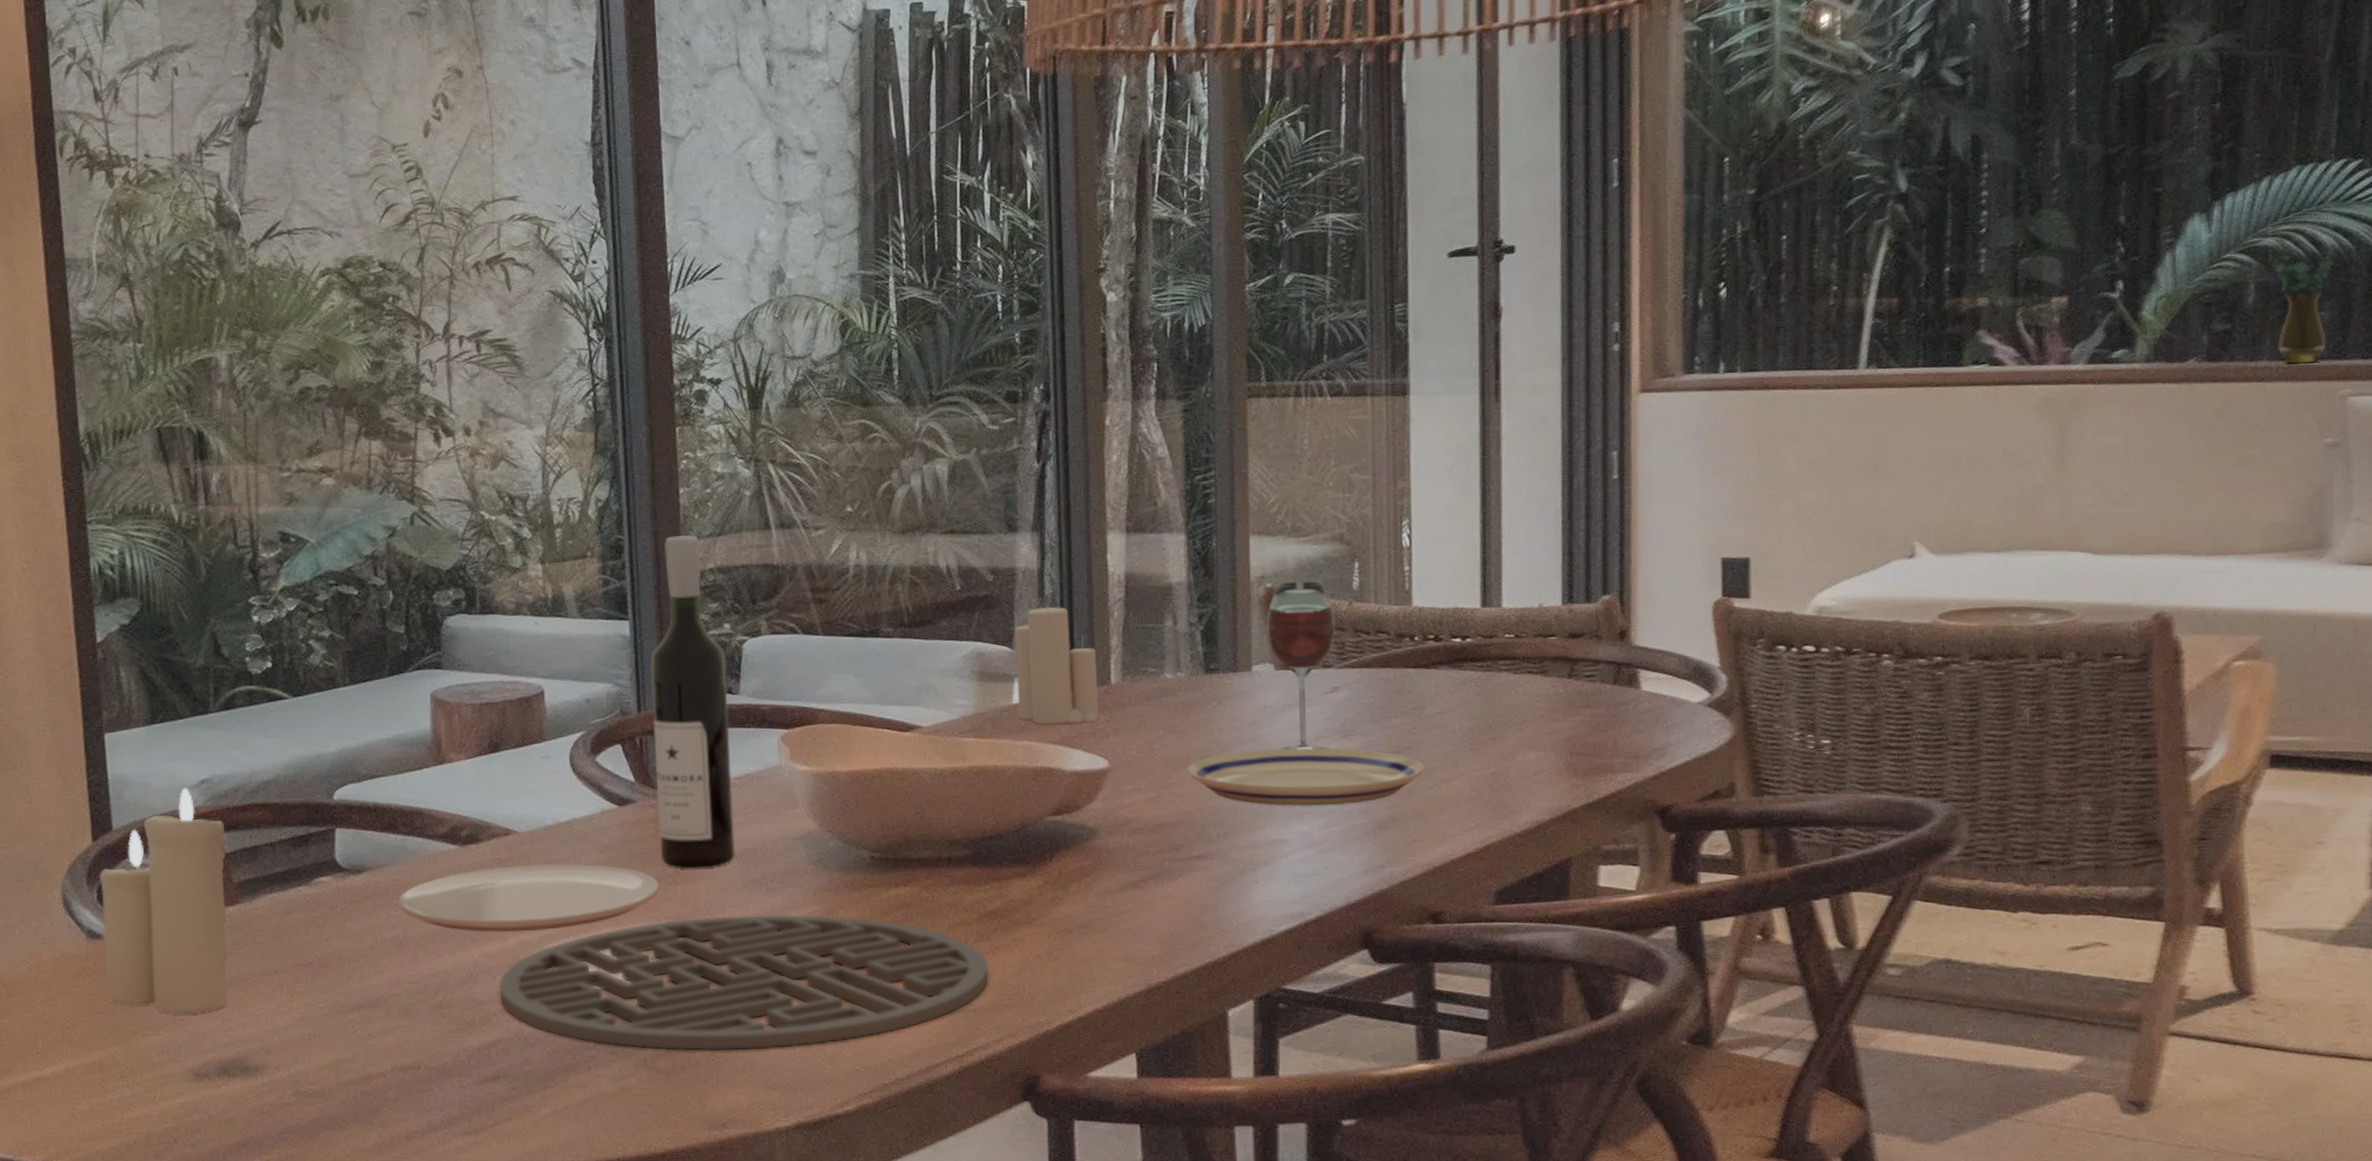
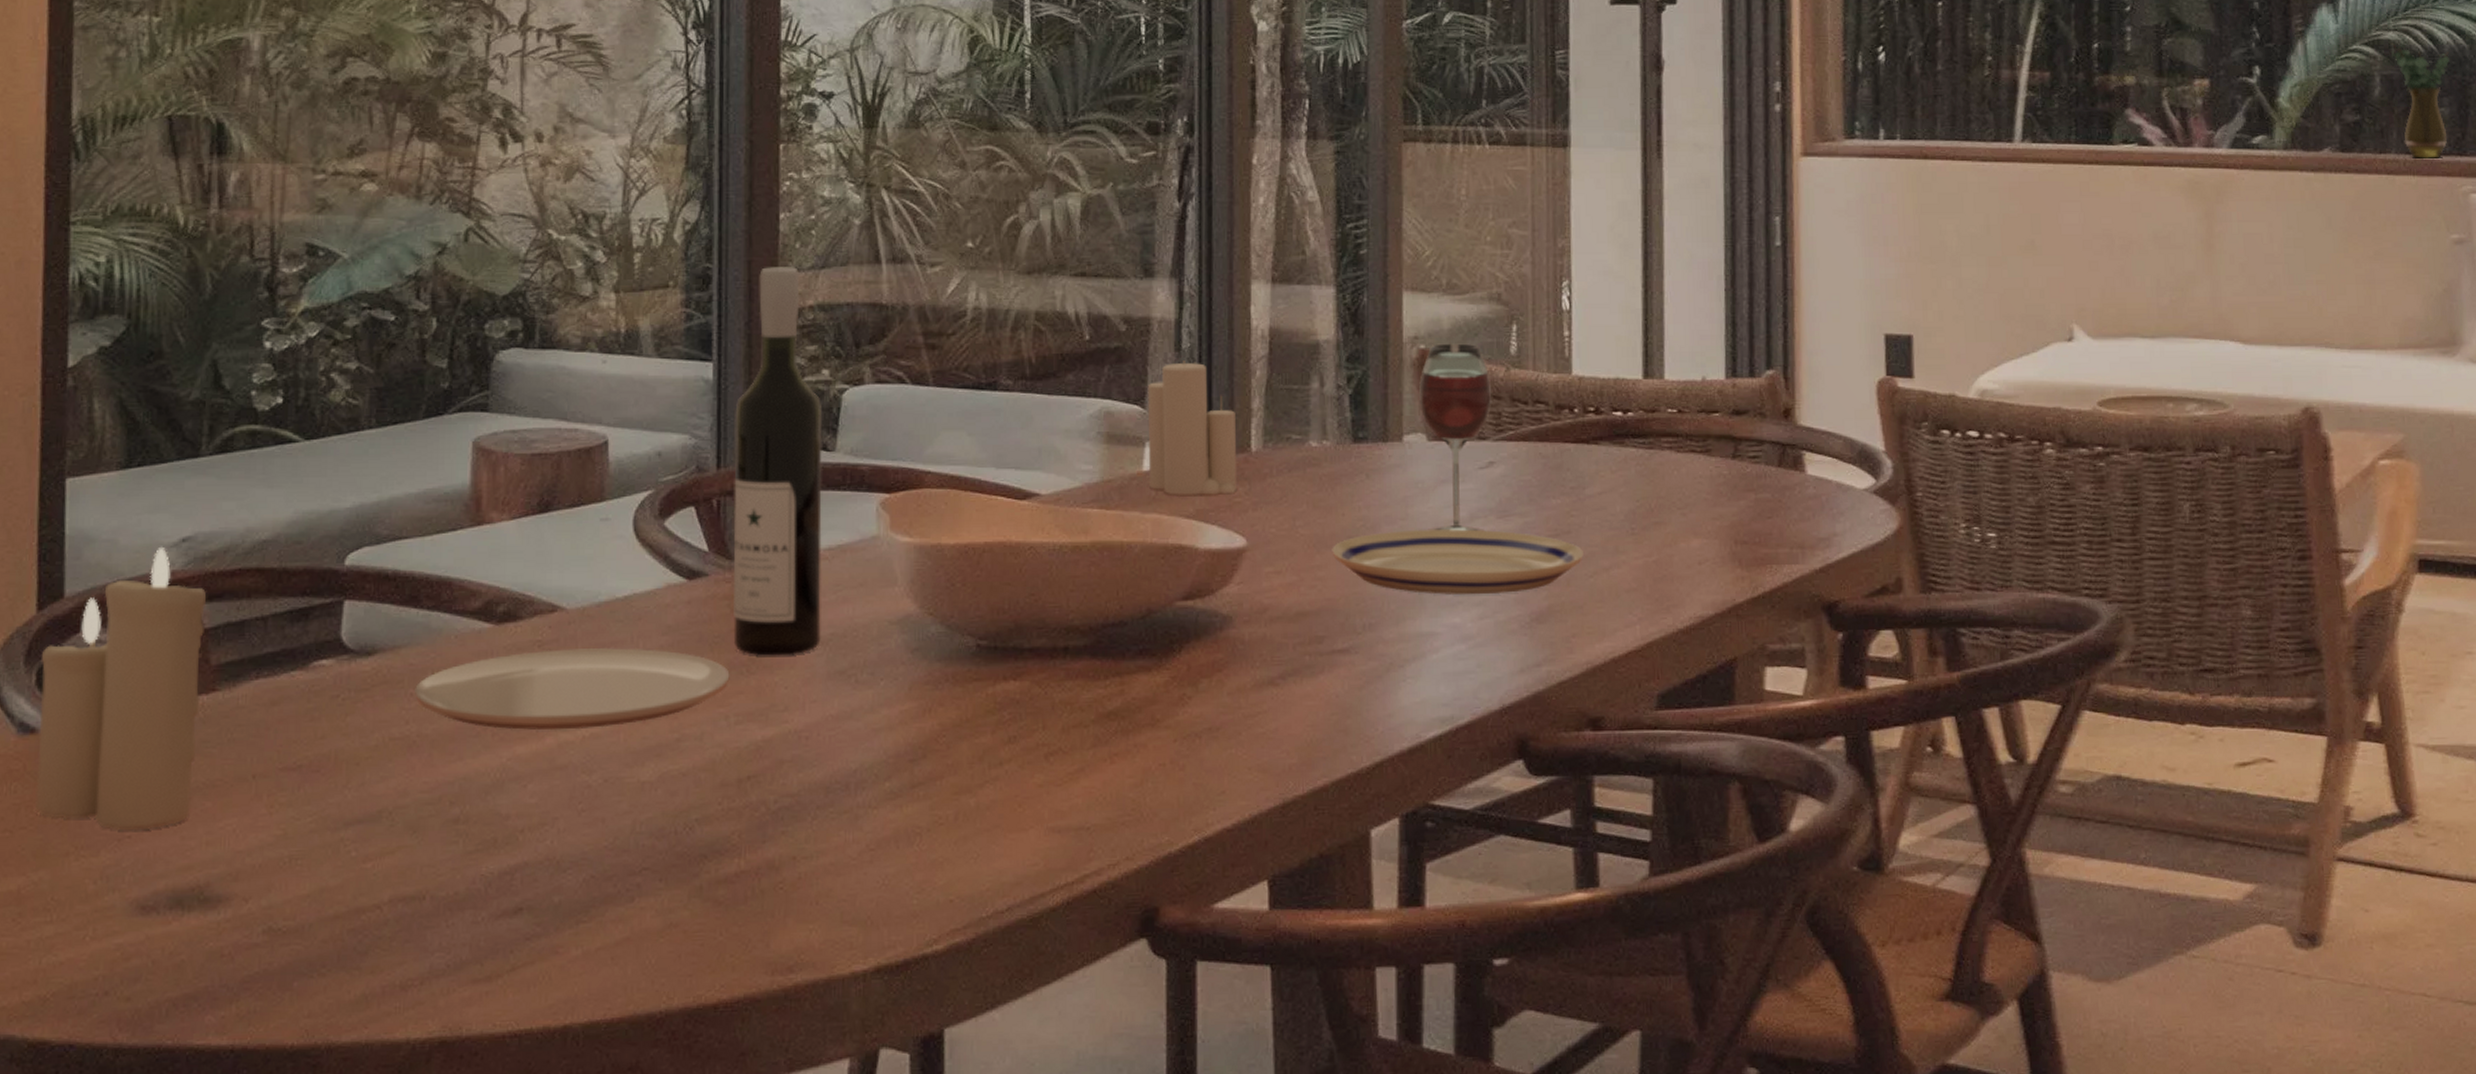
placemat: present [499,914,989,1051] -> none [530,712,1105,877]

